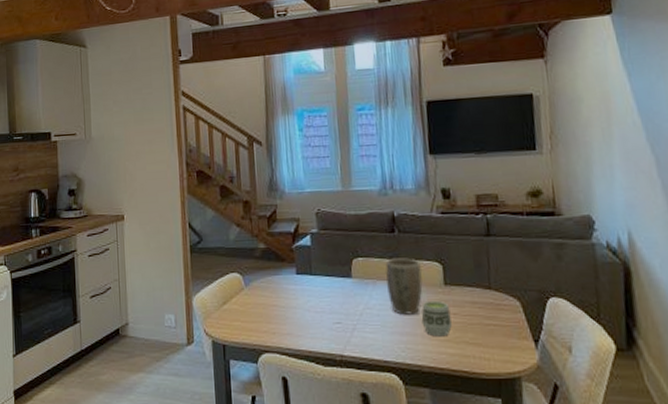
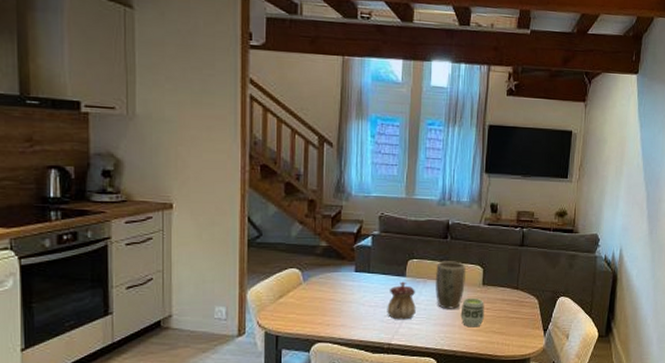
teapot: none [334,283,368,328] -> present [387,281,416,320]

